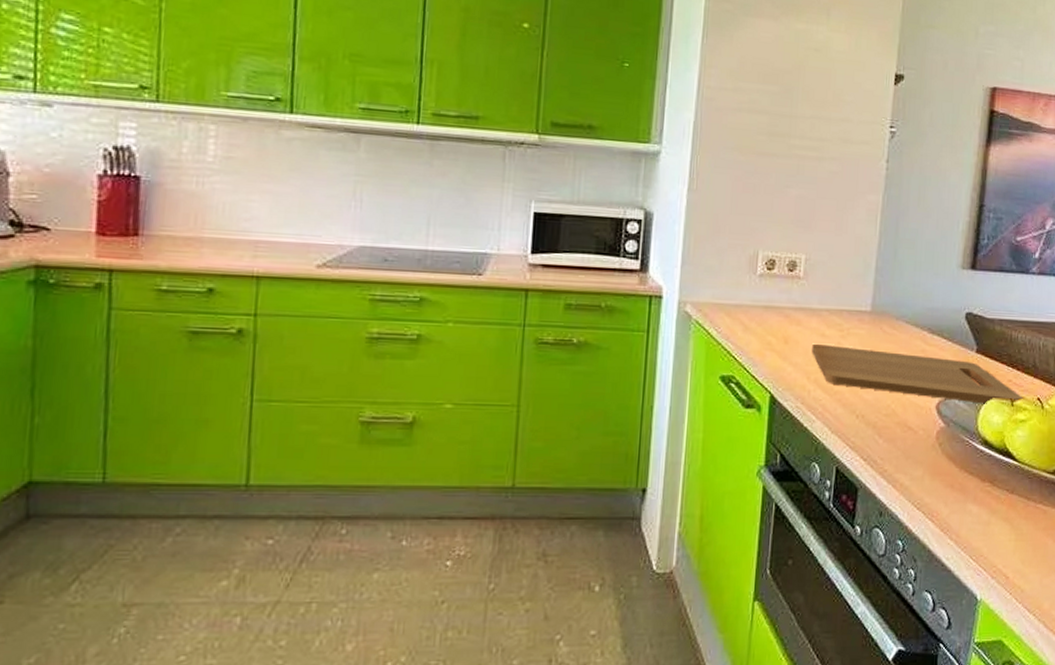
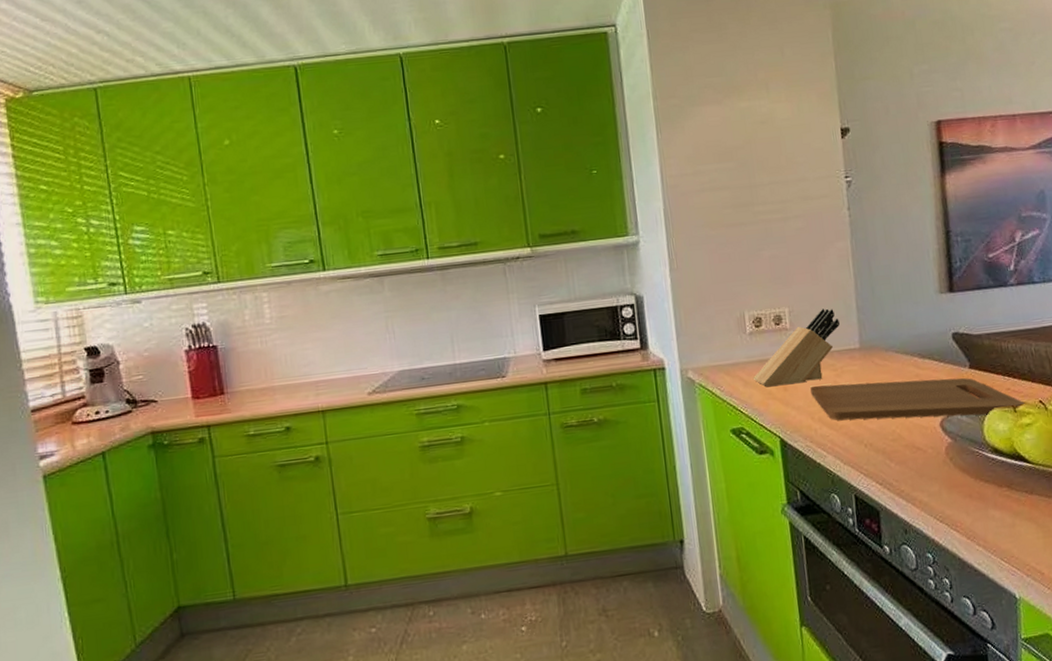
knife block: none [754,263,855,339] -> present [752,308,840,387]

